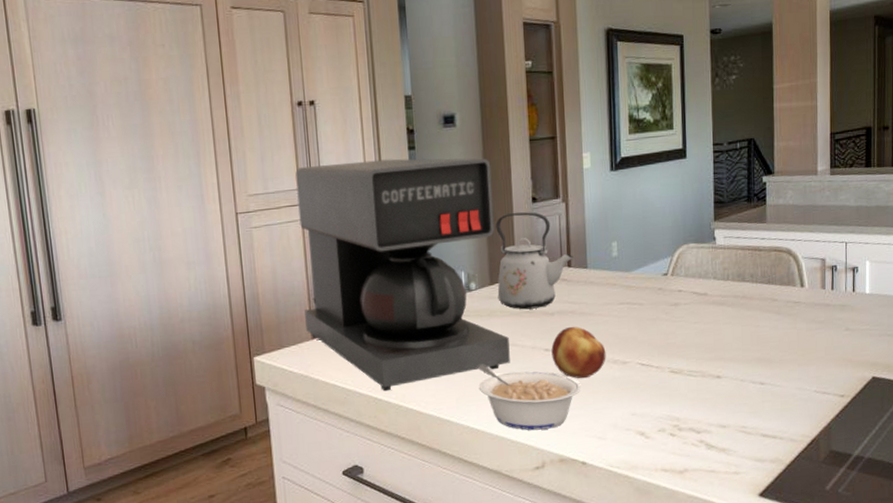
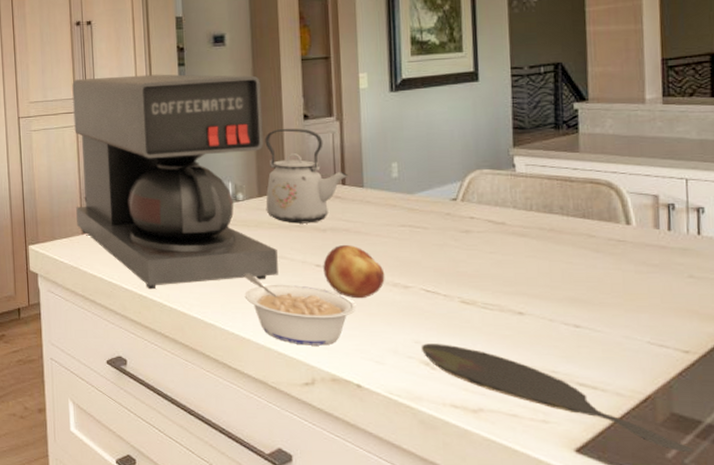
spoon: none [638,413,845,484] -> present [422,343,694,453]

